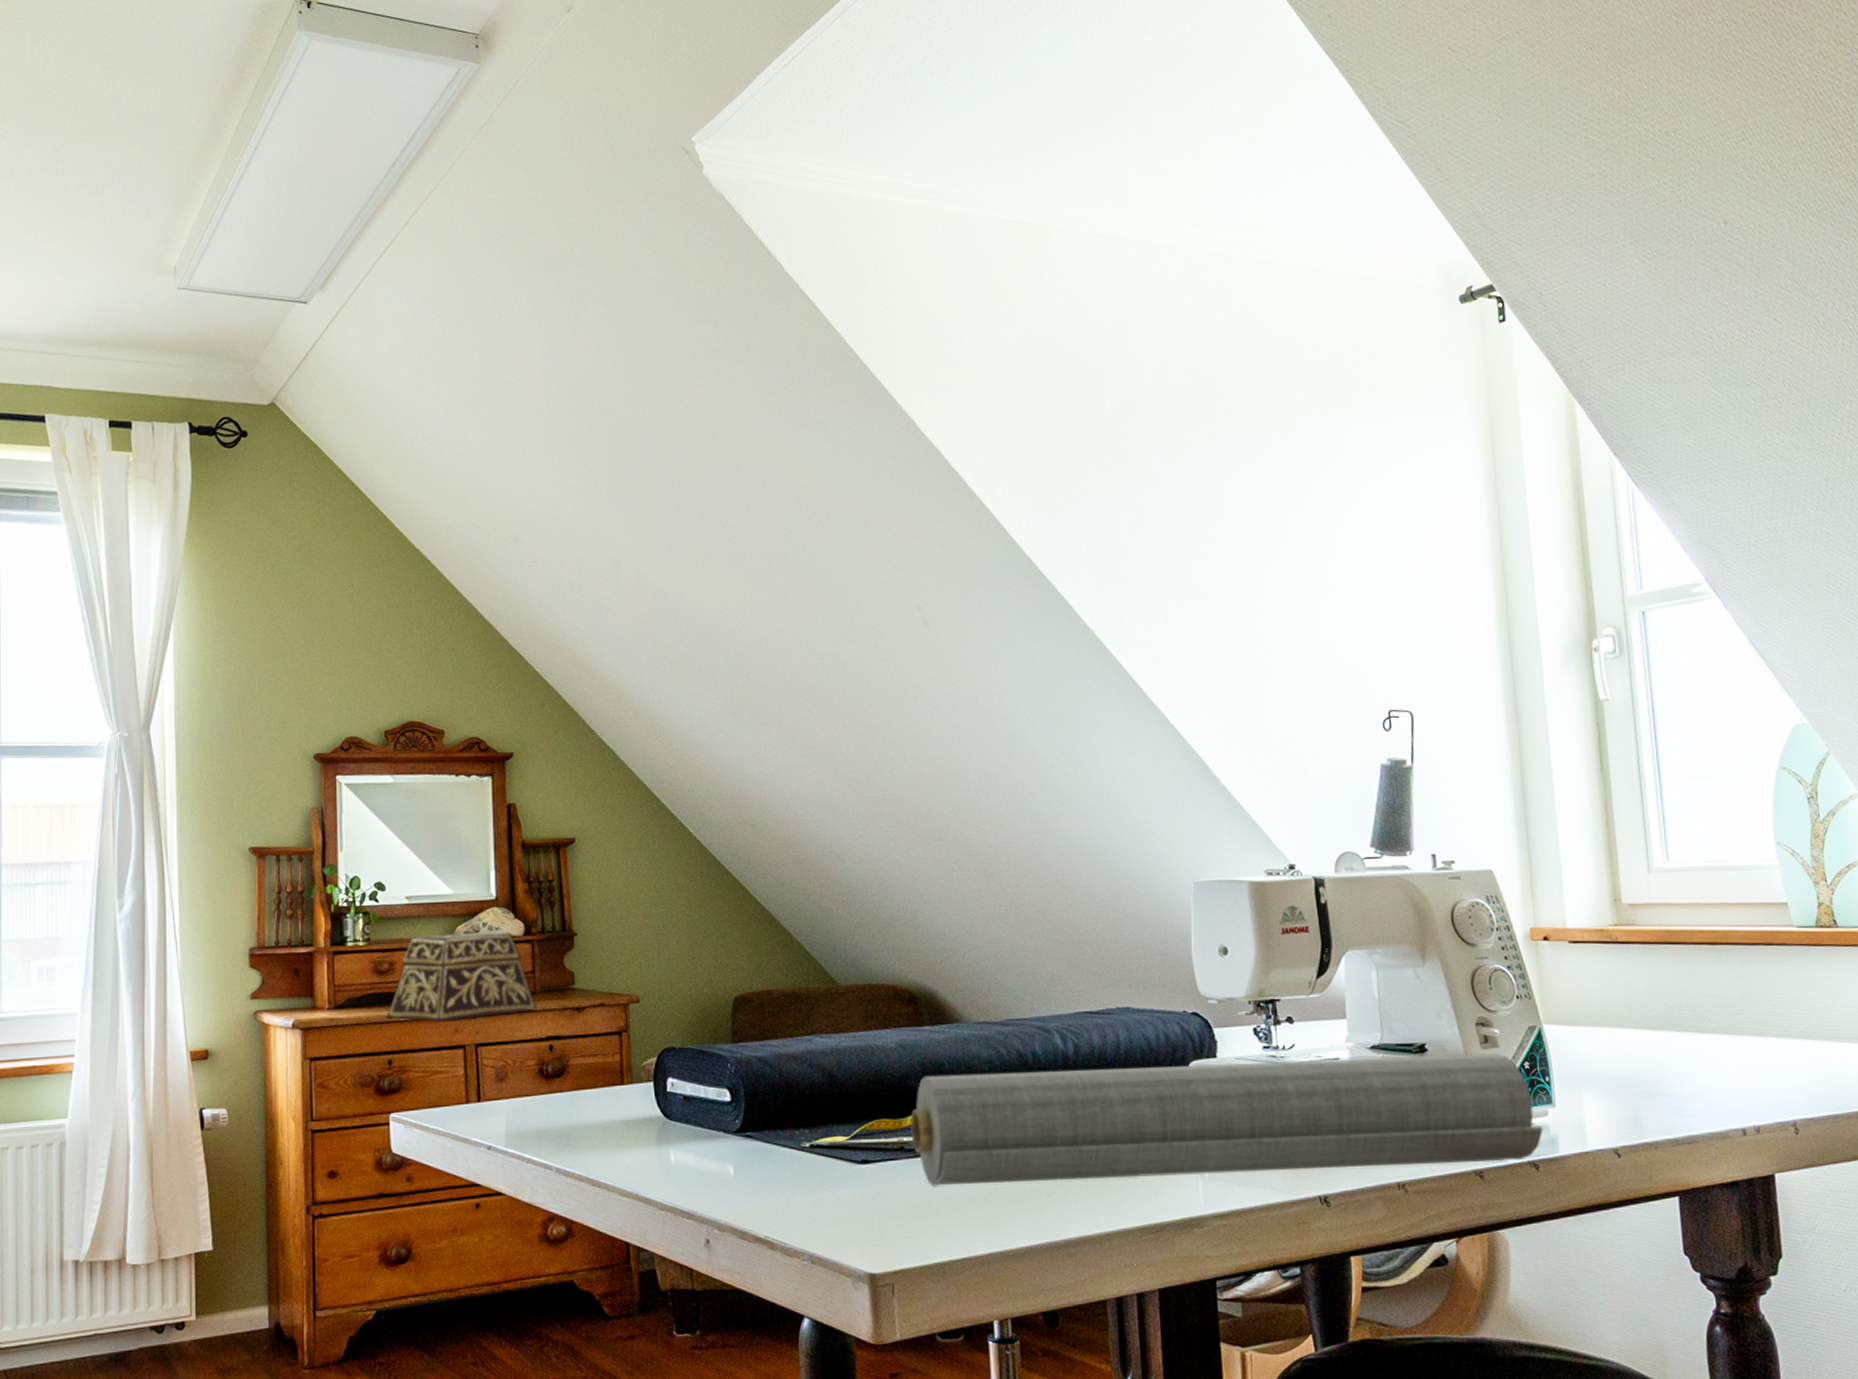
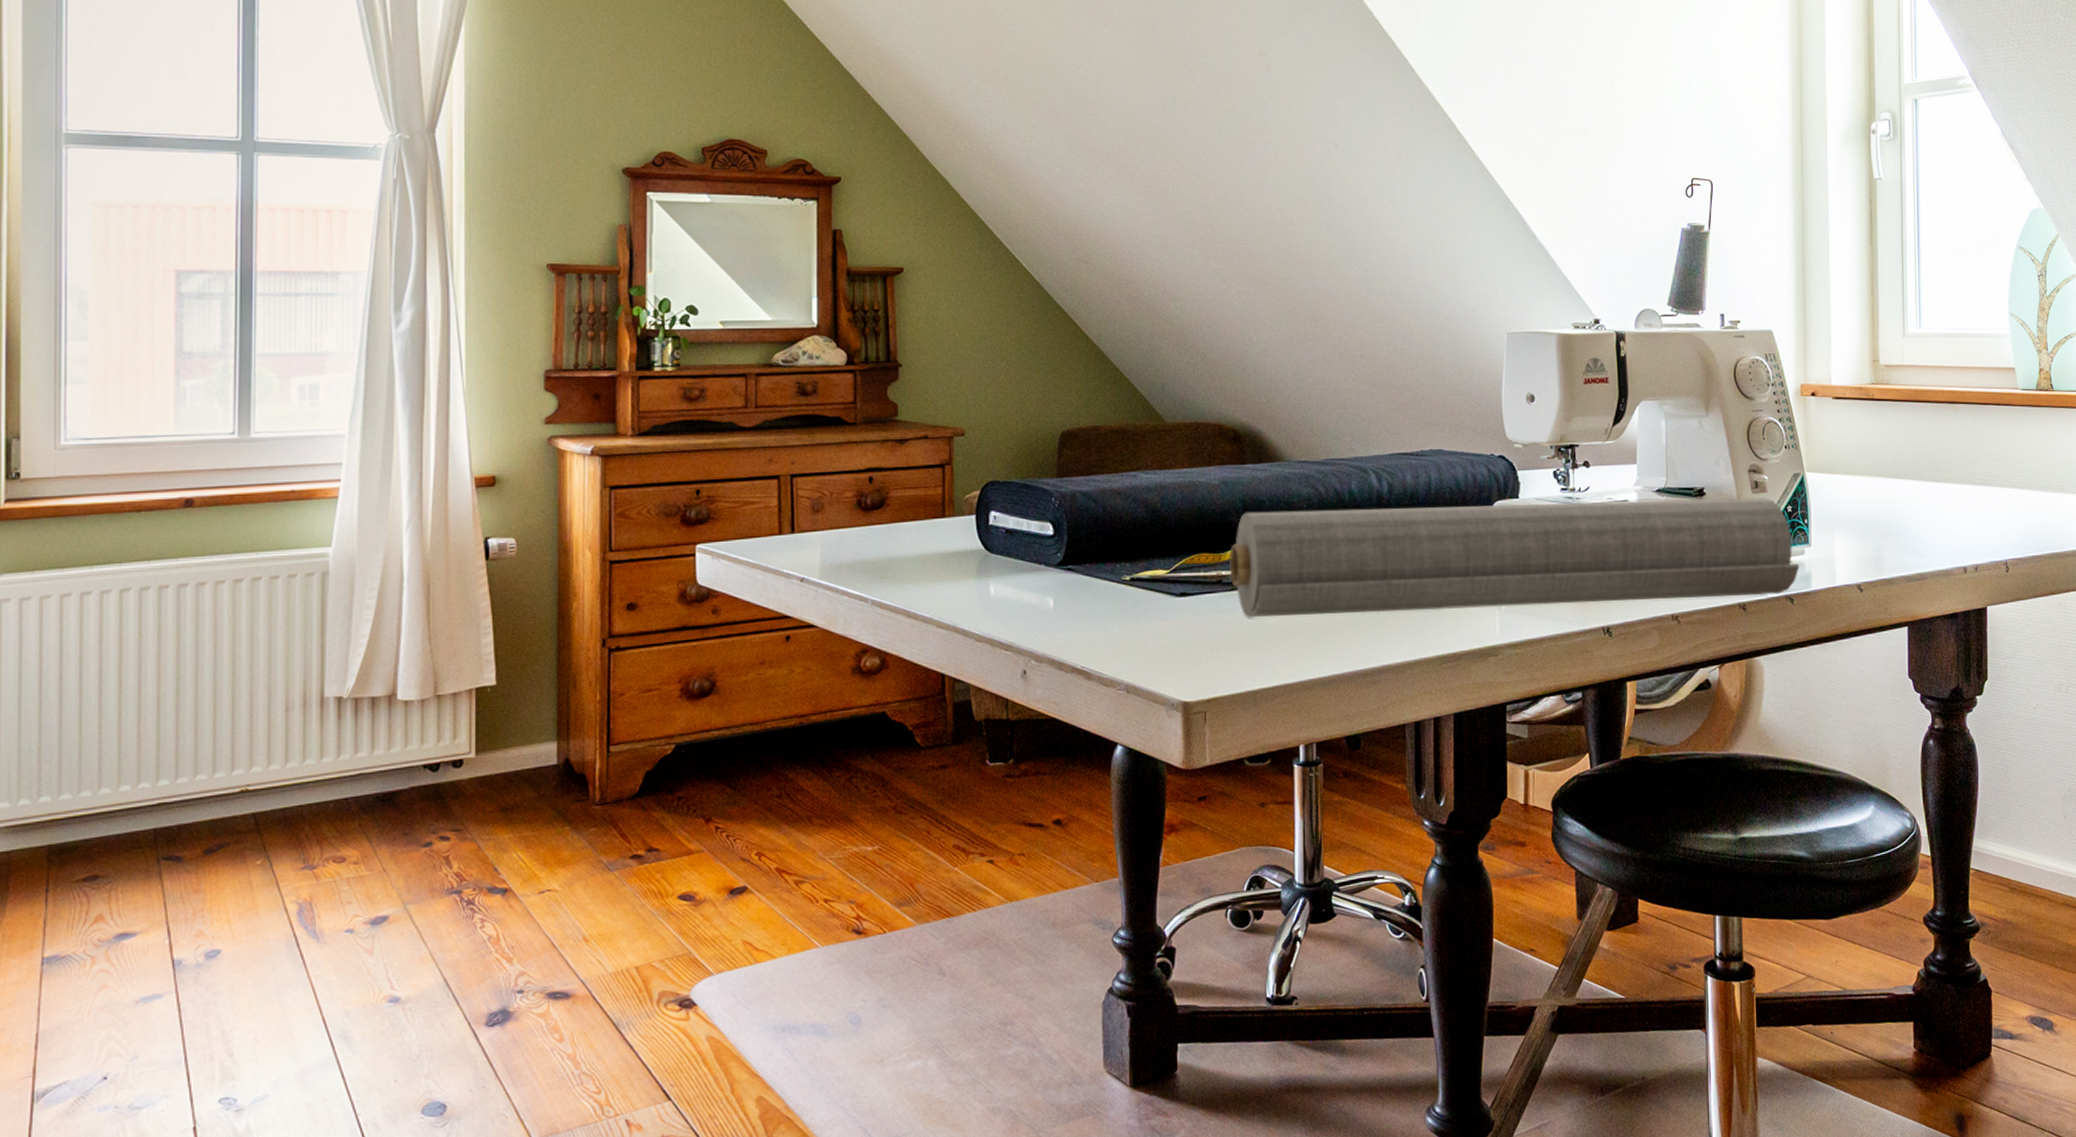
decorative box: present [386,932,538,1022] -> none [695,360,858,451]

